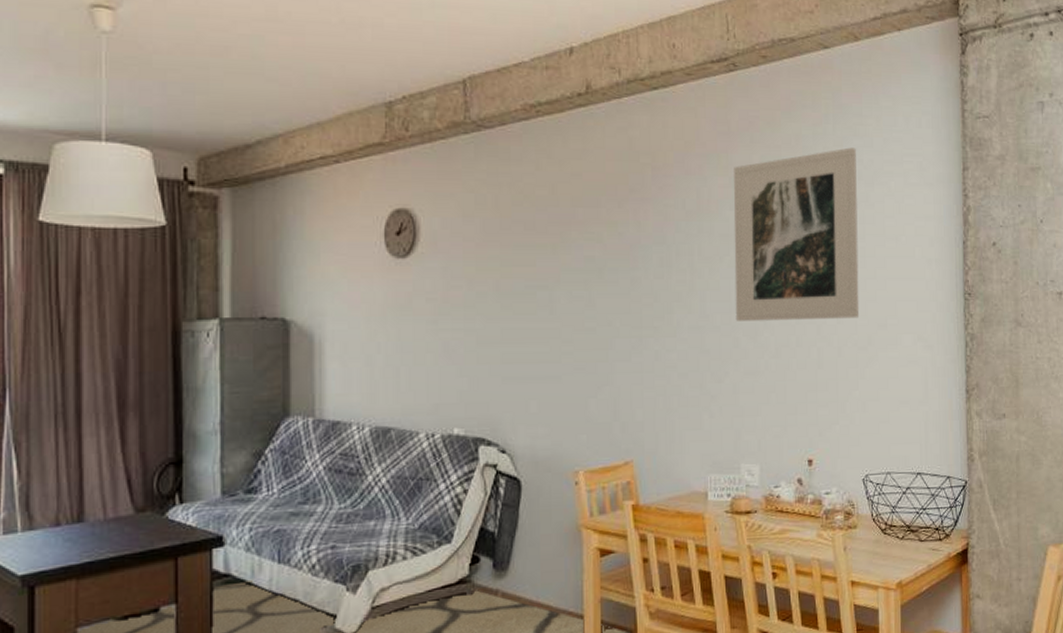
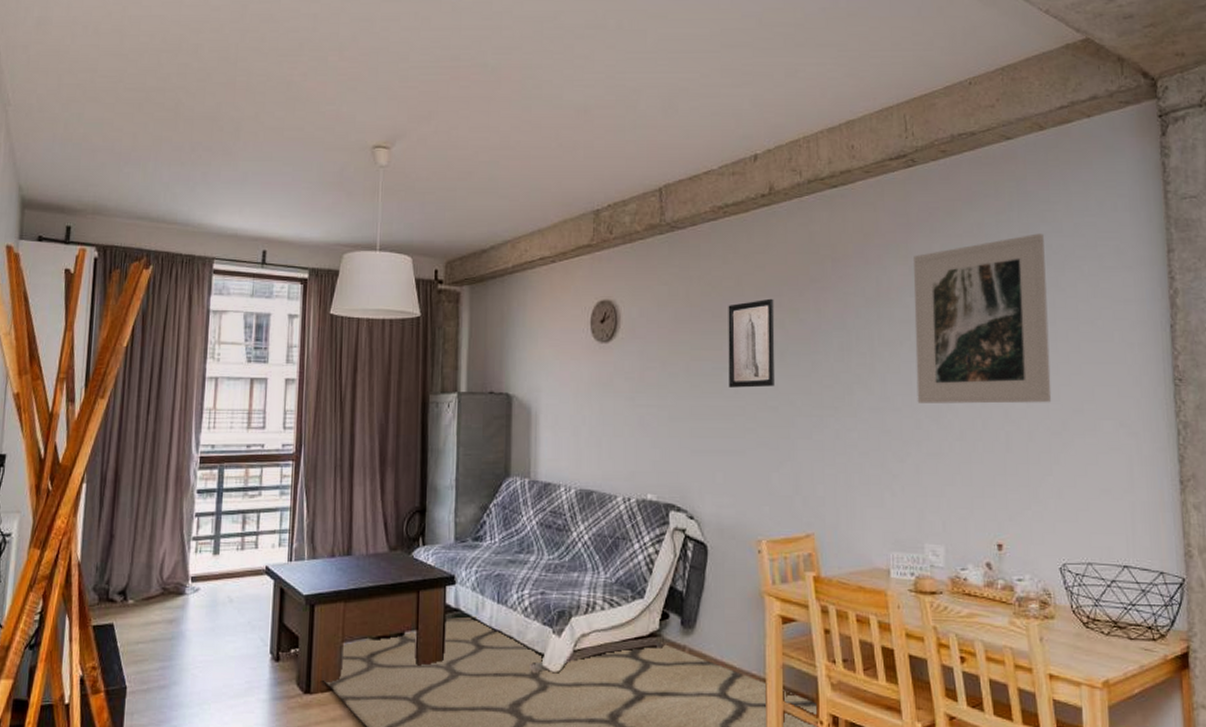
wall art: none [542,209,593,308] -> present [728,298,776,388]

